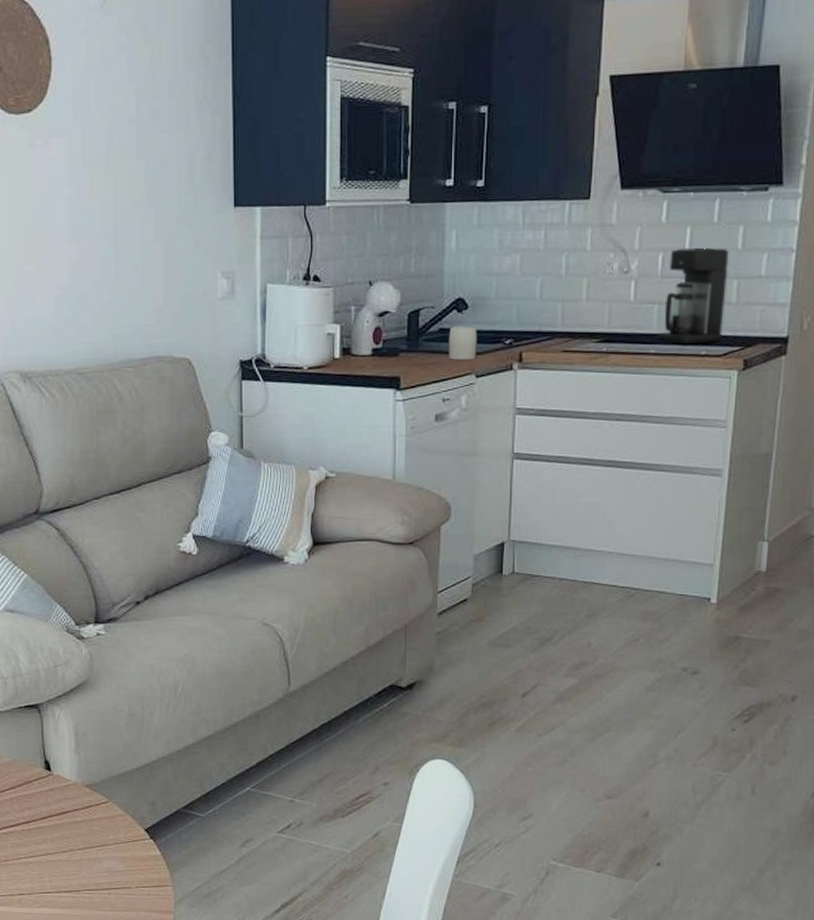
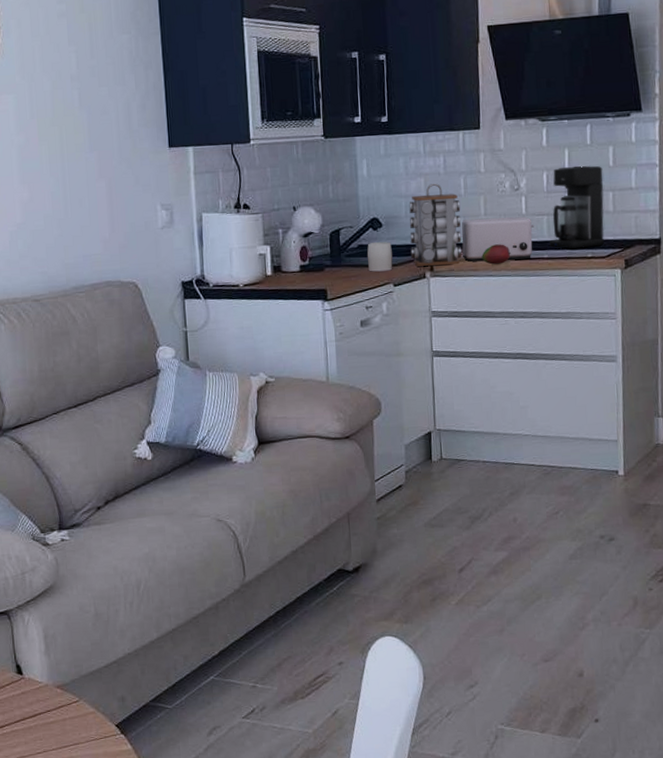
spice rack: none [498,261,560,358] -> present [409,183,462,268]
toaster: none [557,303,642,355] -> present [461,216,534,263]
fruit: none [579,335,613,358] -> present [482,244,511,265]

